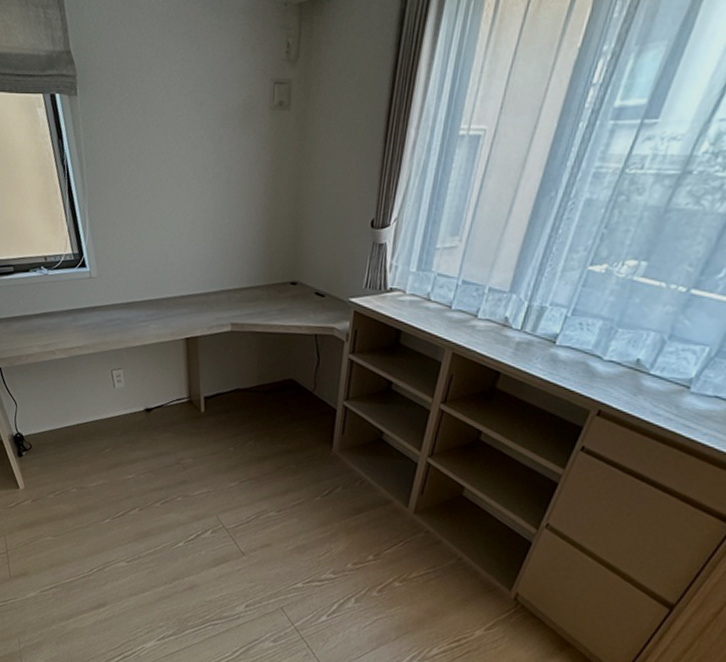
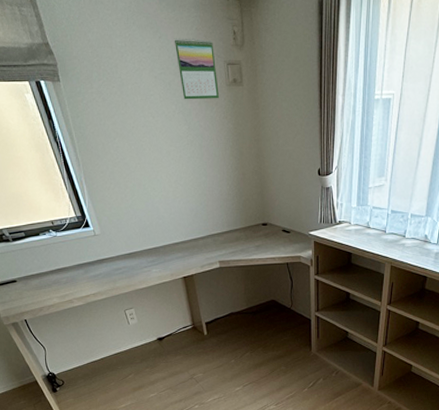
calendar: none [213,49,261,125] -> present [174,38,219,100]

